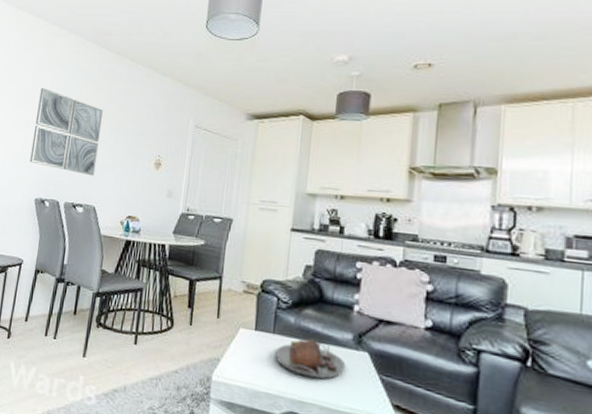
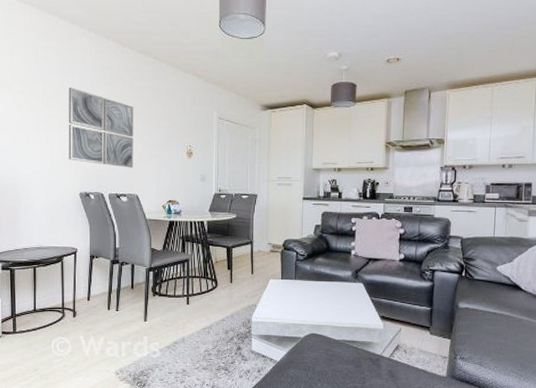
serving tray: present [274,338,346,379] -> none [297,279,348,307]

